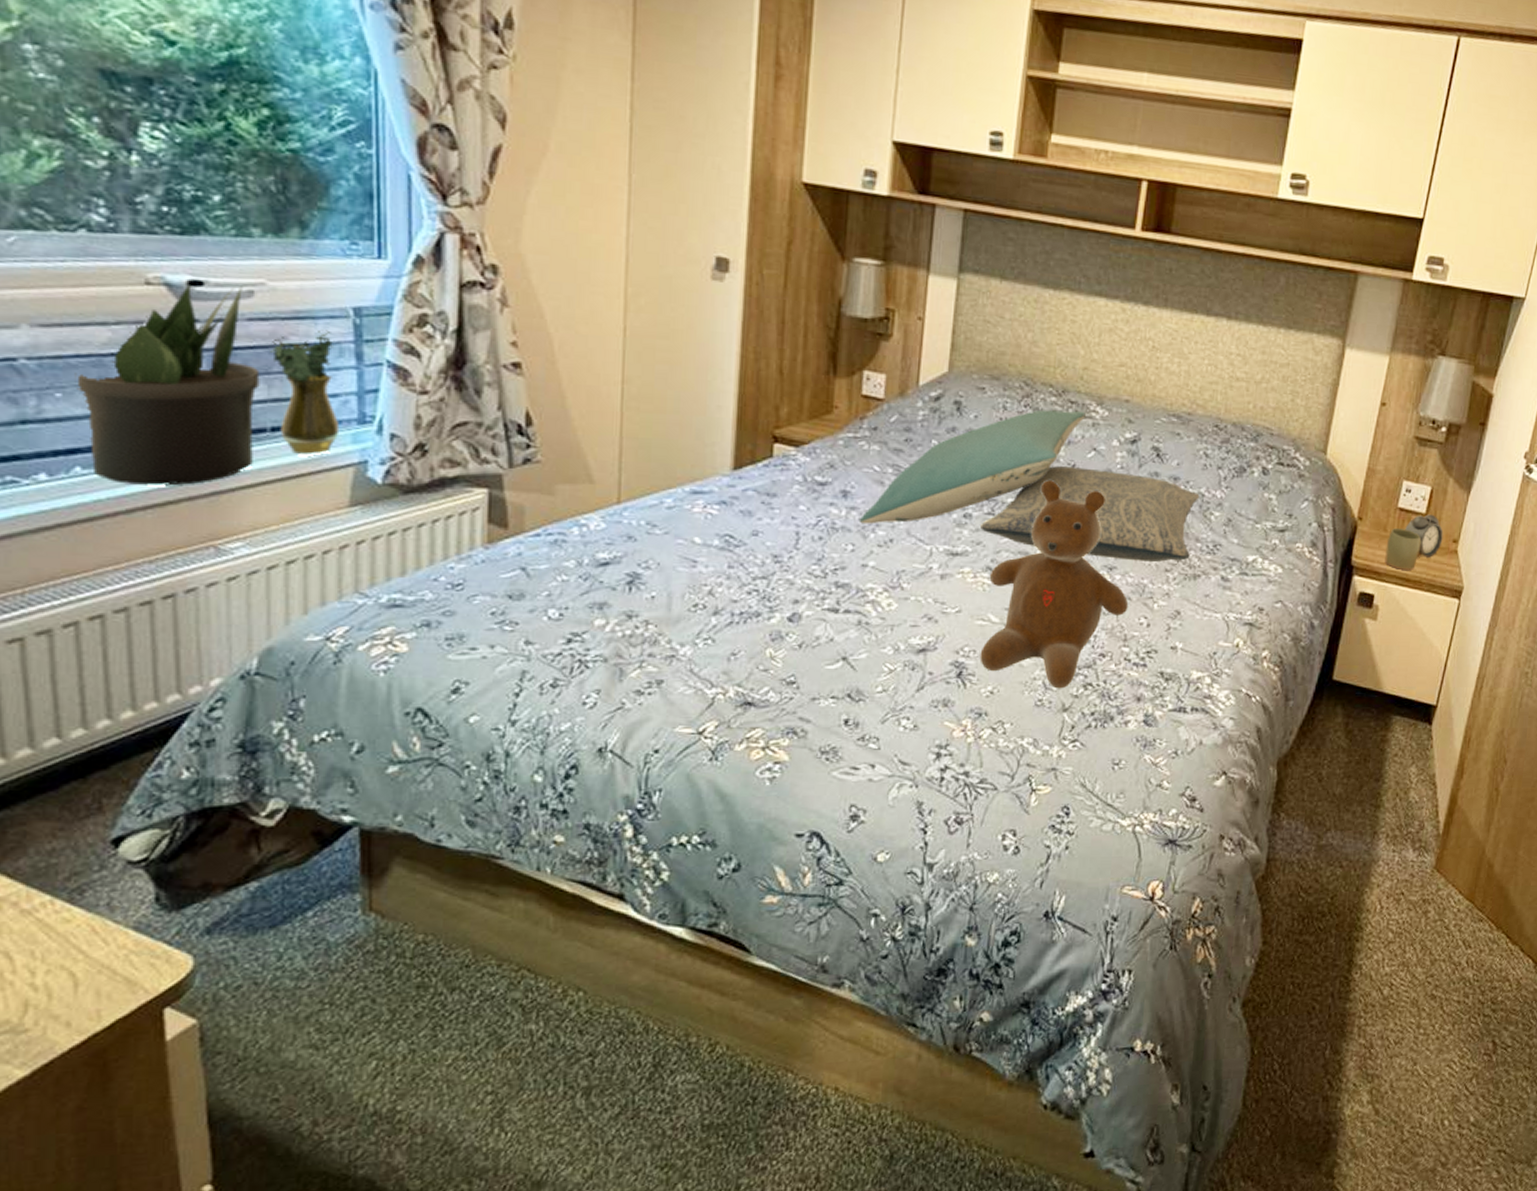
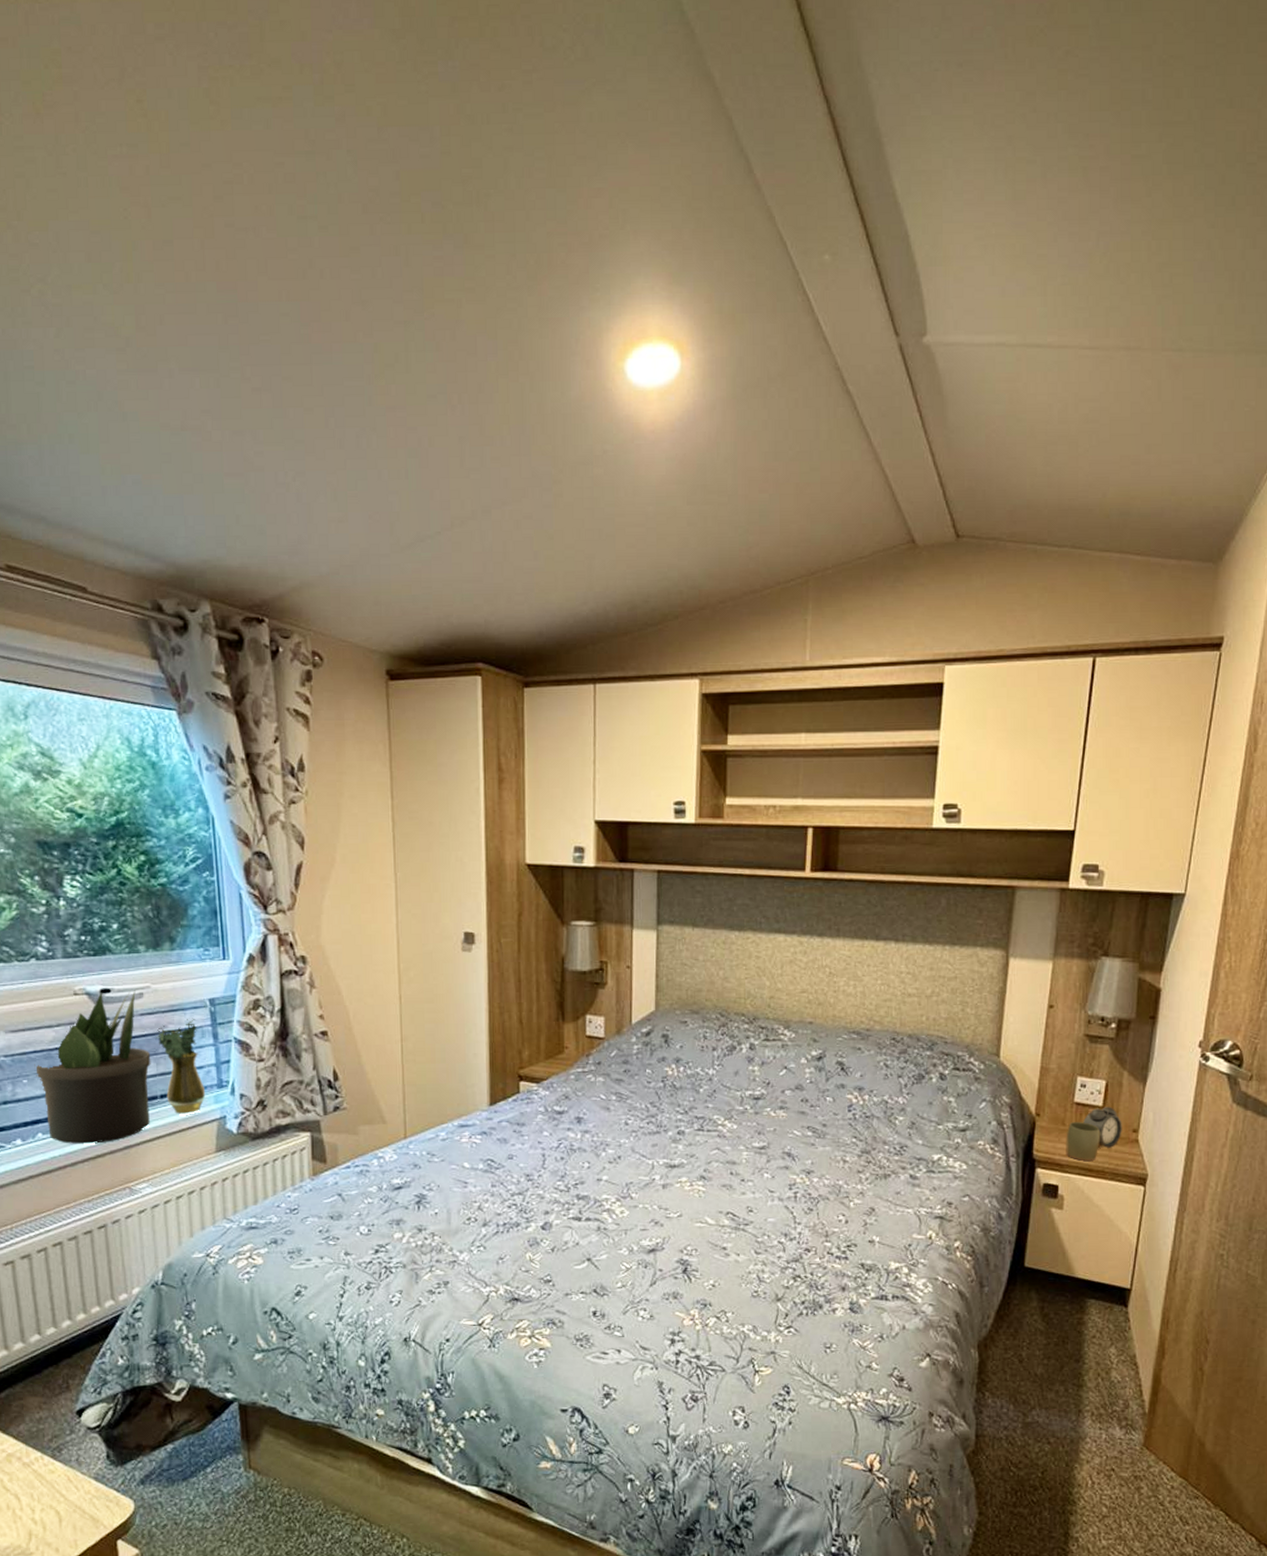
pillow: present [859,410,1086,524] -> none [592,1036,775,1145]
pillow: present [980,466,1200,562] -> none [693,1084,884,1165]
stuffed bear: present [980,480,1129,689] -> none [701,1097,827,1281]

